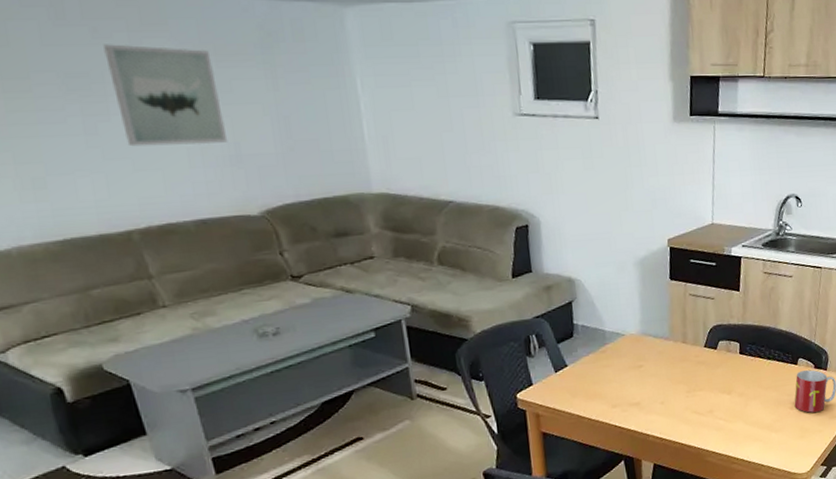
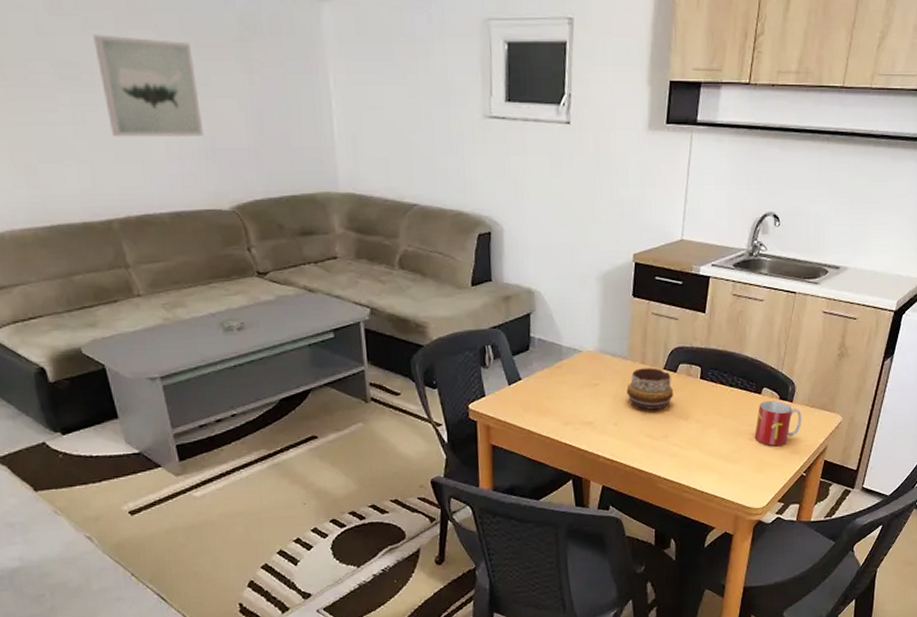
decorative bowl: none [670,346,715,387] -> present [626,367,673,410]

